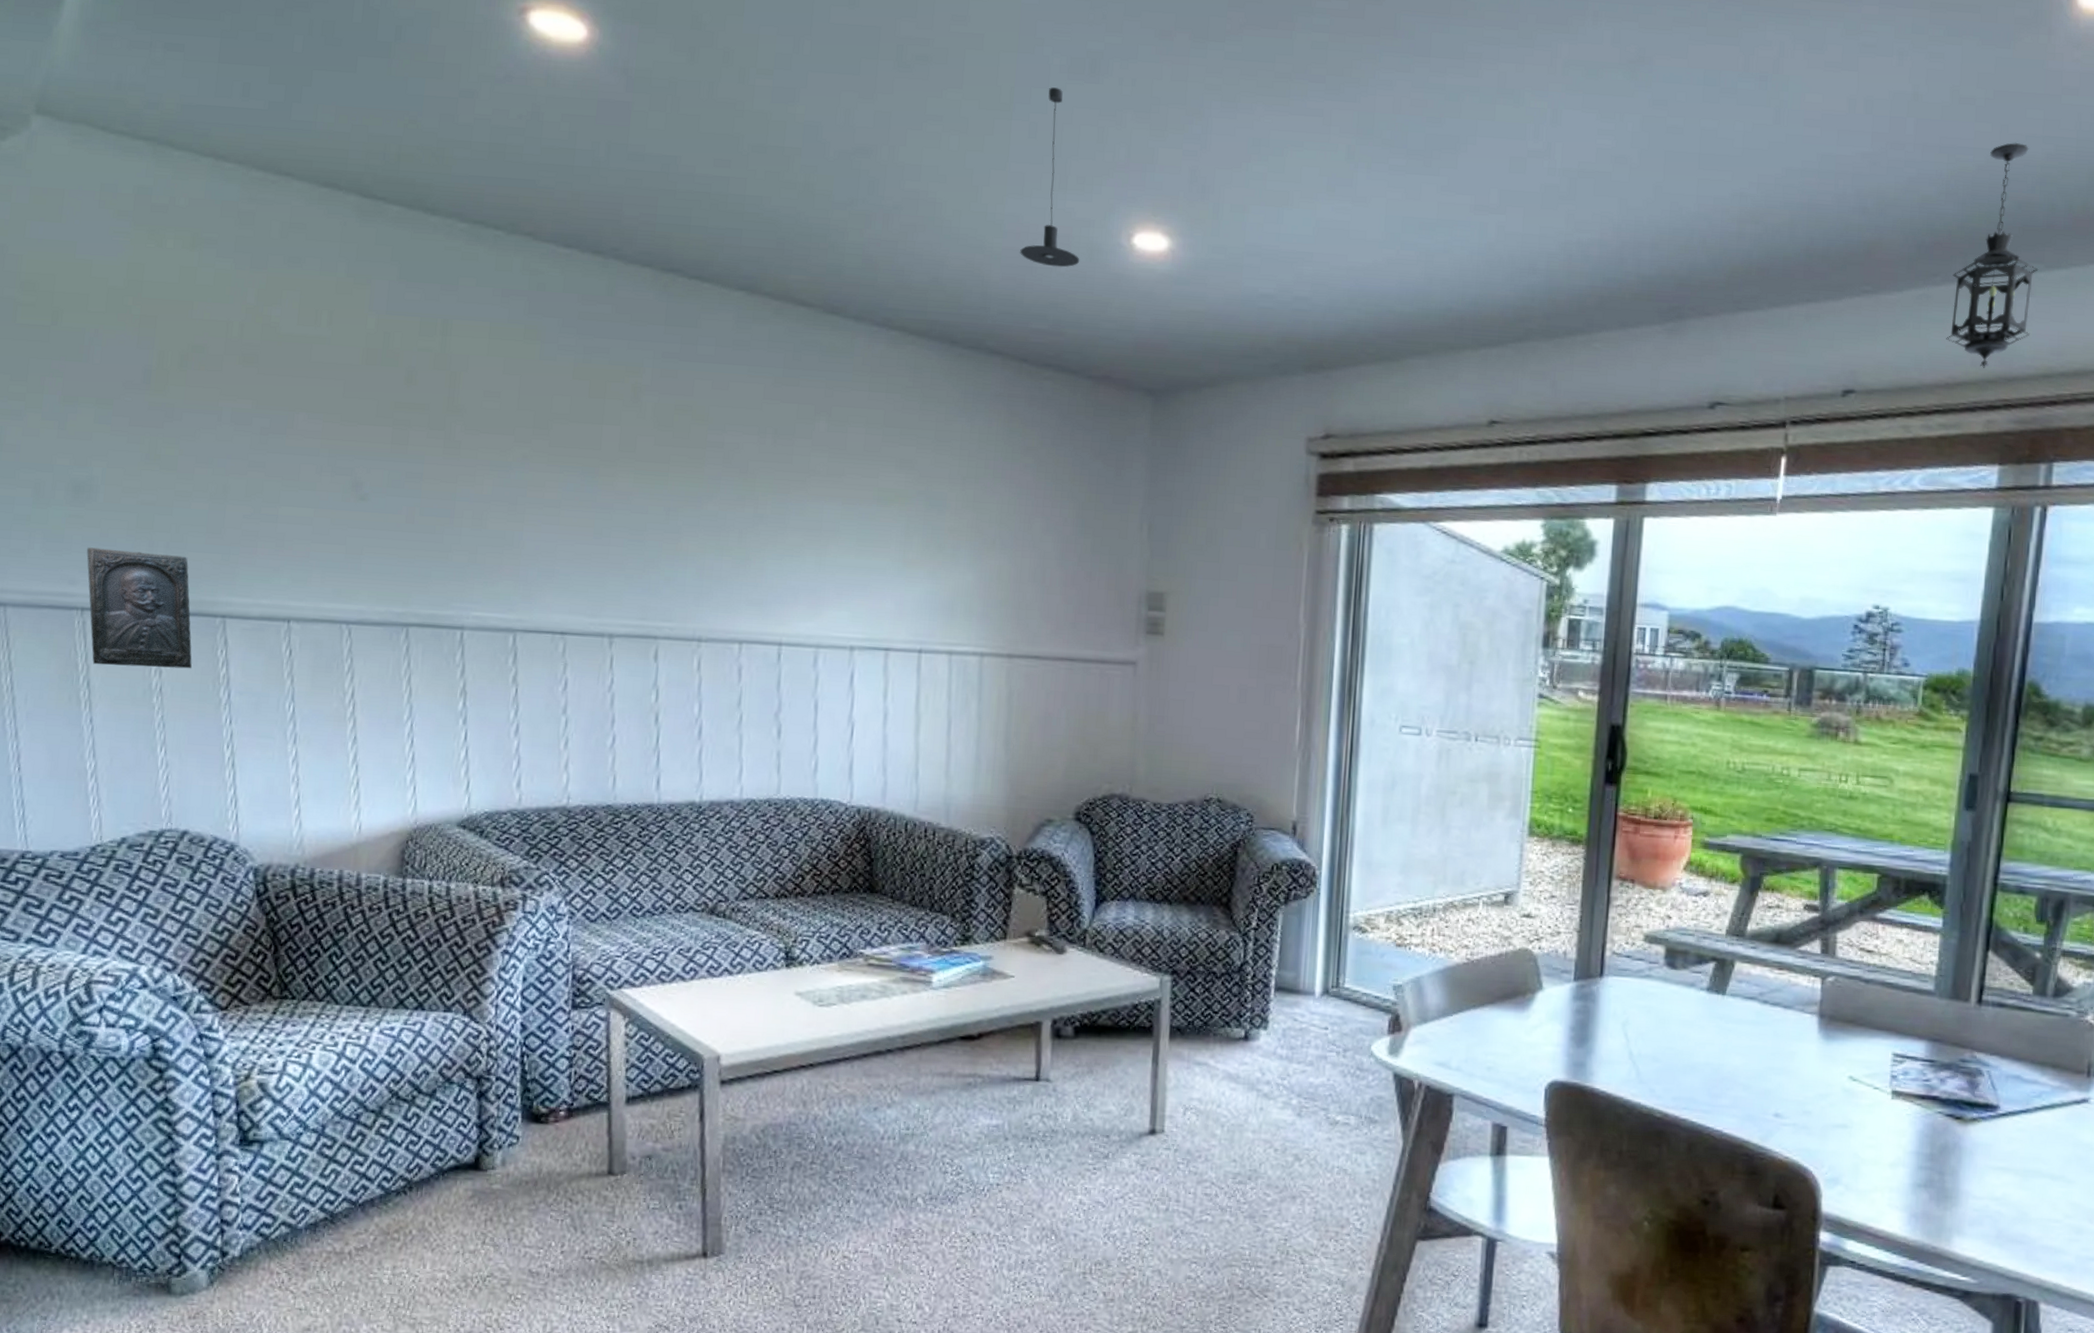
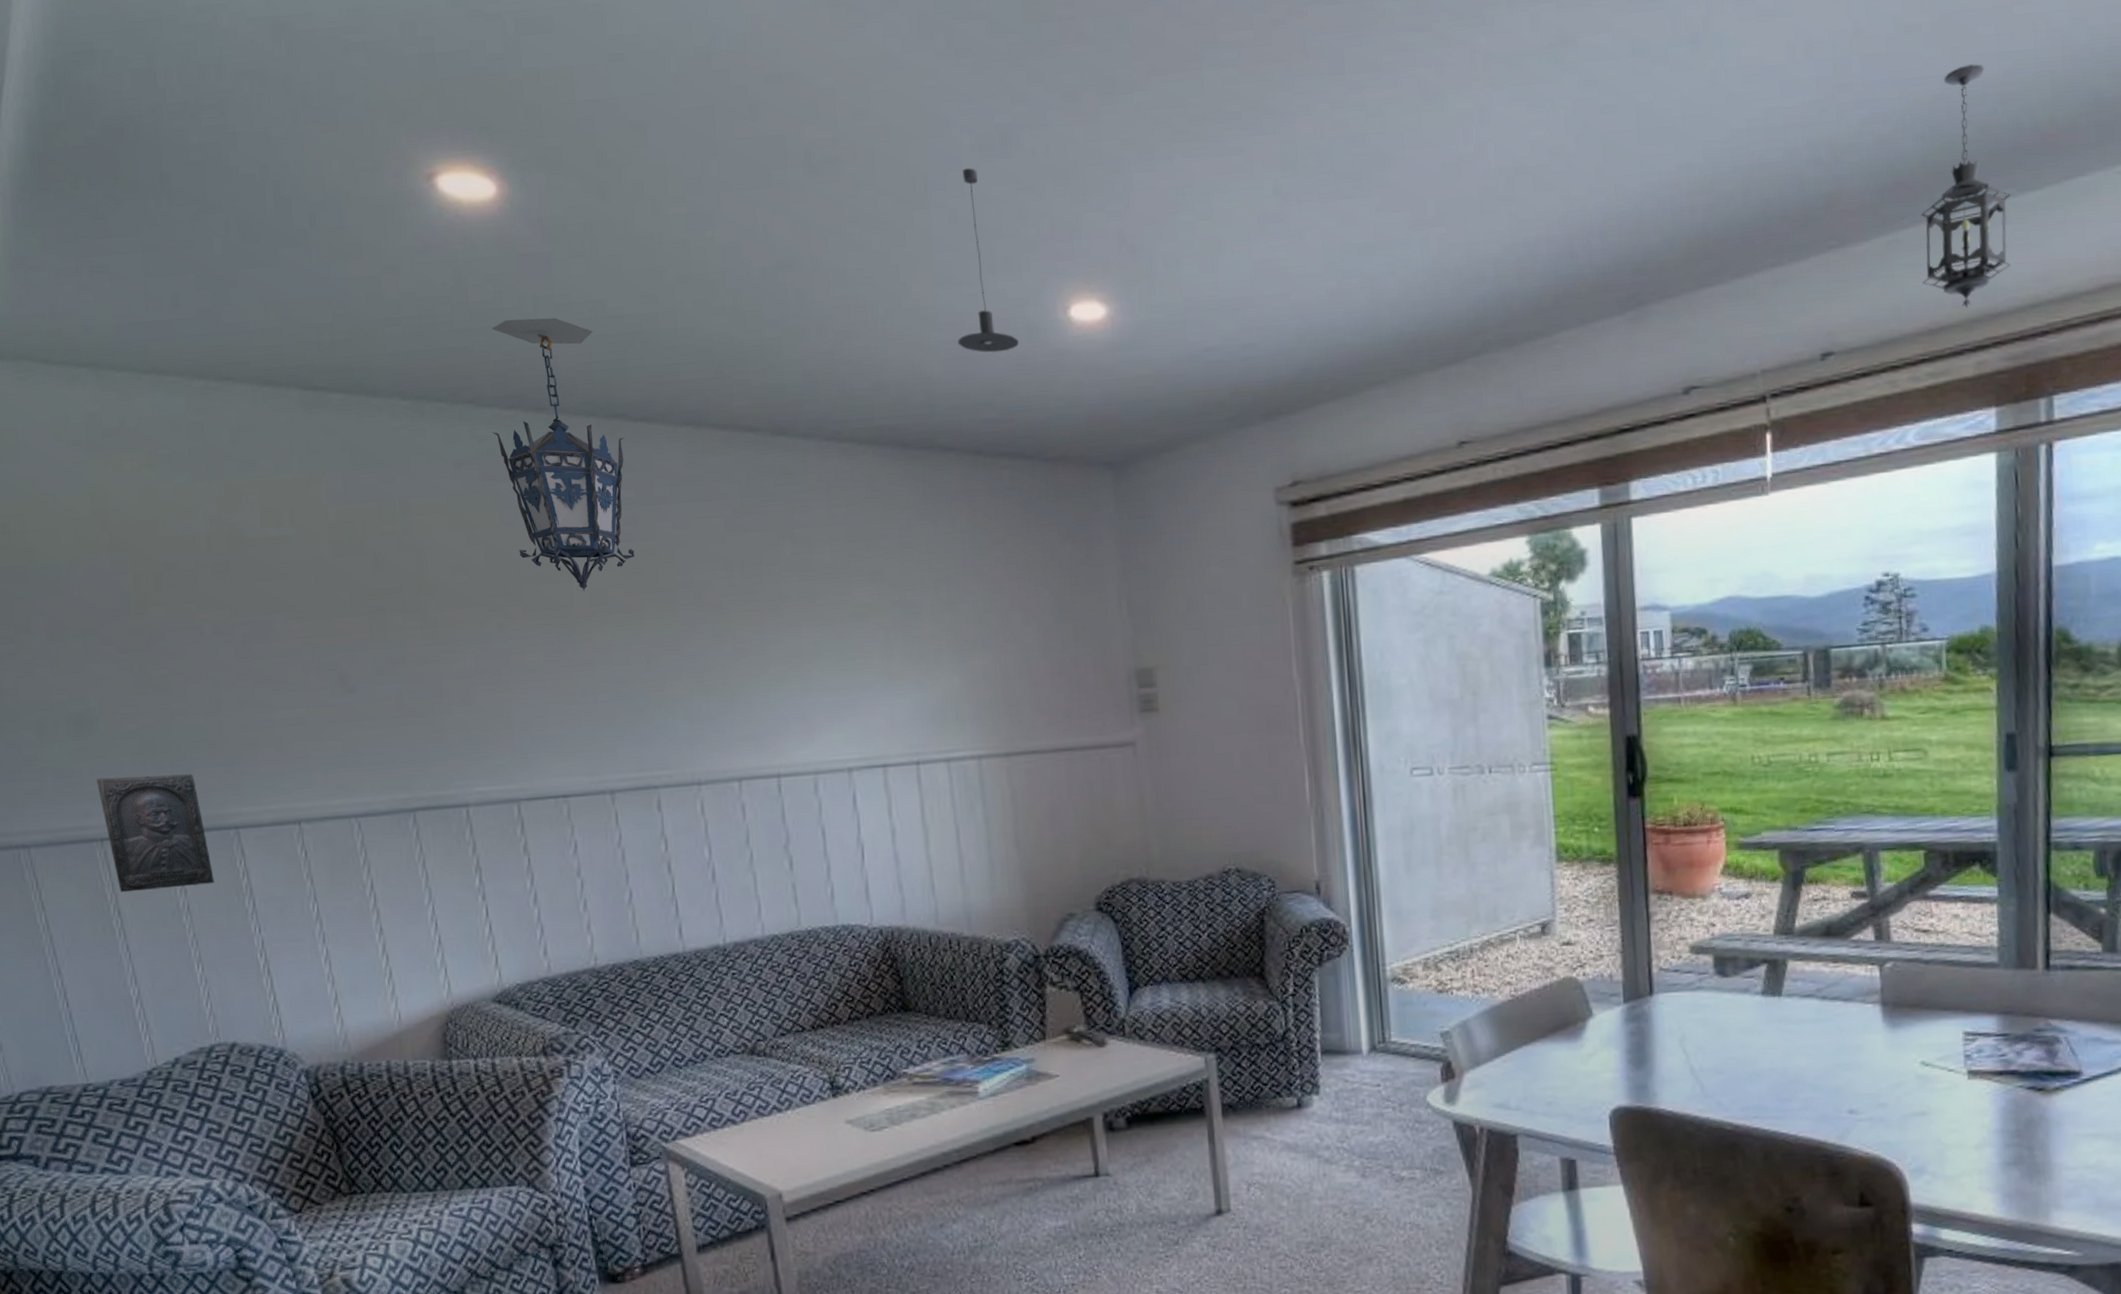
hanging lantern: none [545,160,677,435] -> present [491,317,634,591]

